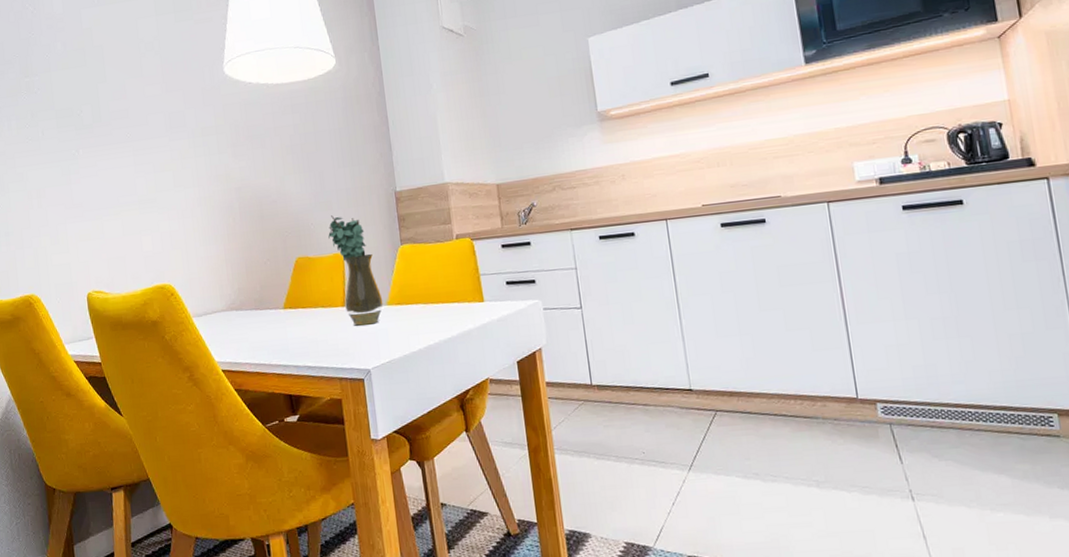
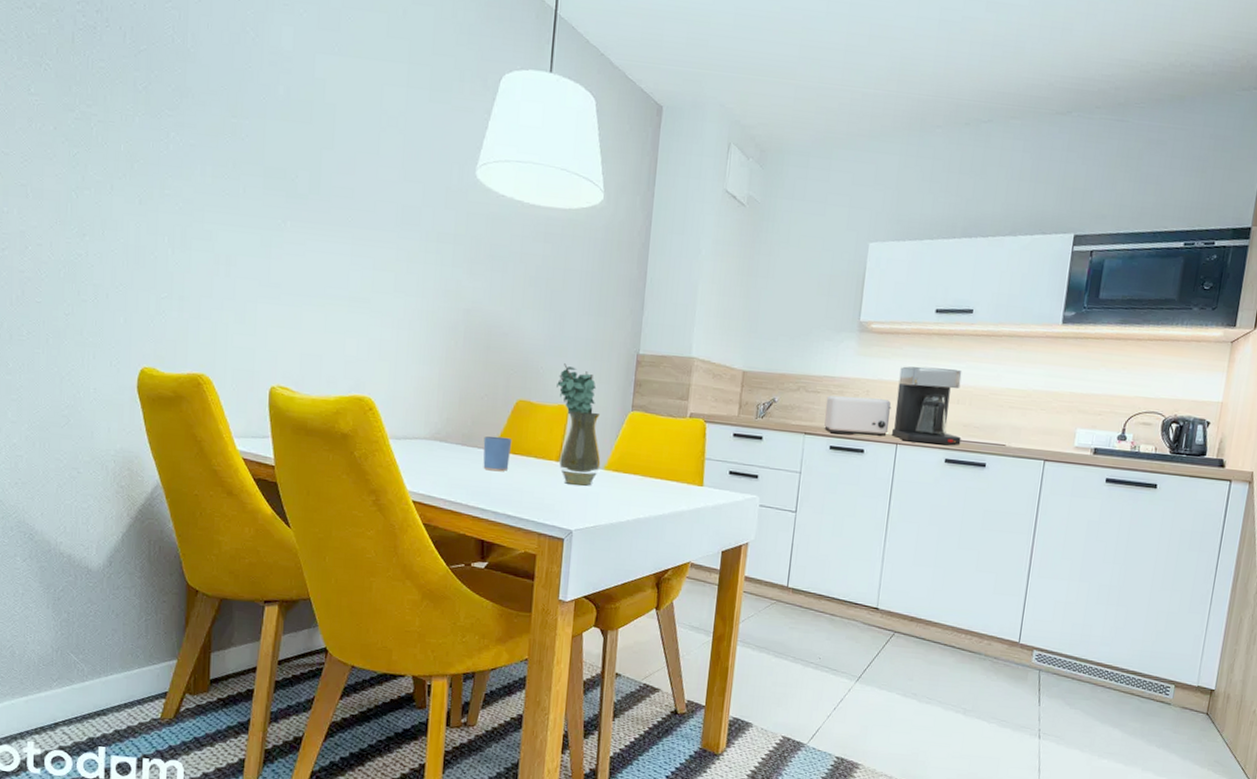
mug: none [273,294,301,328] -> present [483,436,512,471]
toaster: none [583,179,654,224] -> present [824,395,891,437]
coffee maker: none [650,134,733,216] -> present [892,366,962,446]

